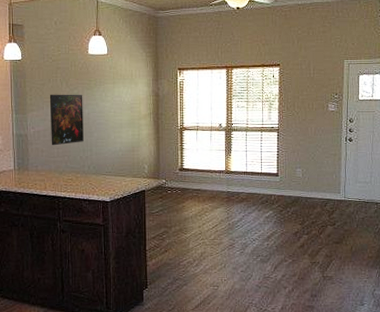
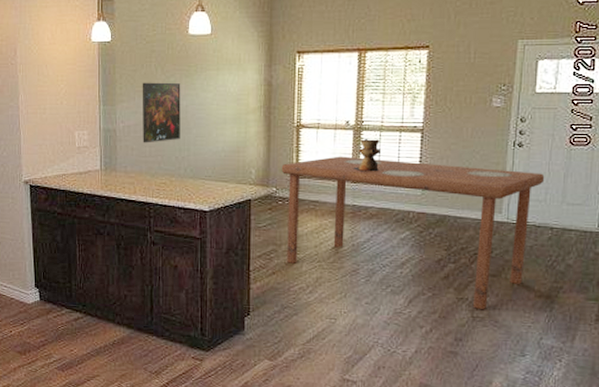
table: none [169,152,369,270] -> present [281,156,545,309]
ceramic vessel: none [226,138,247,164] -> present [353,139,381,172]

